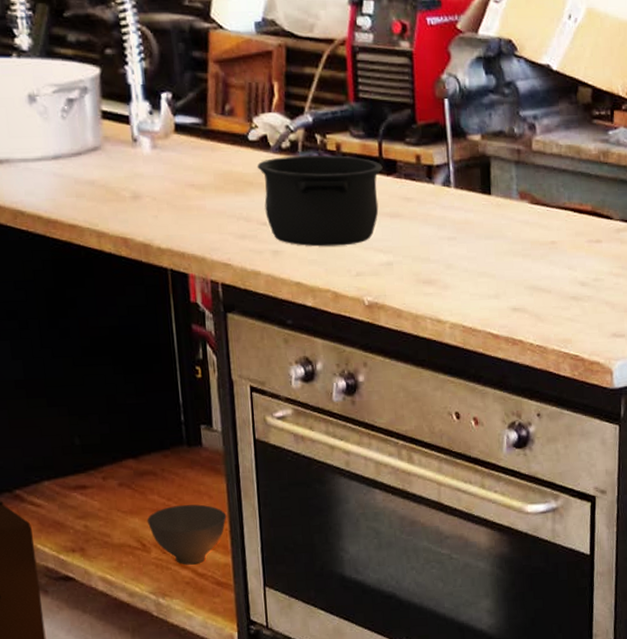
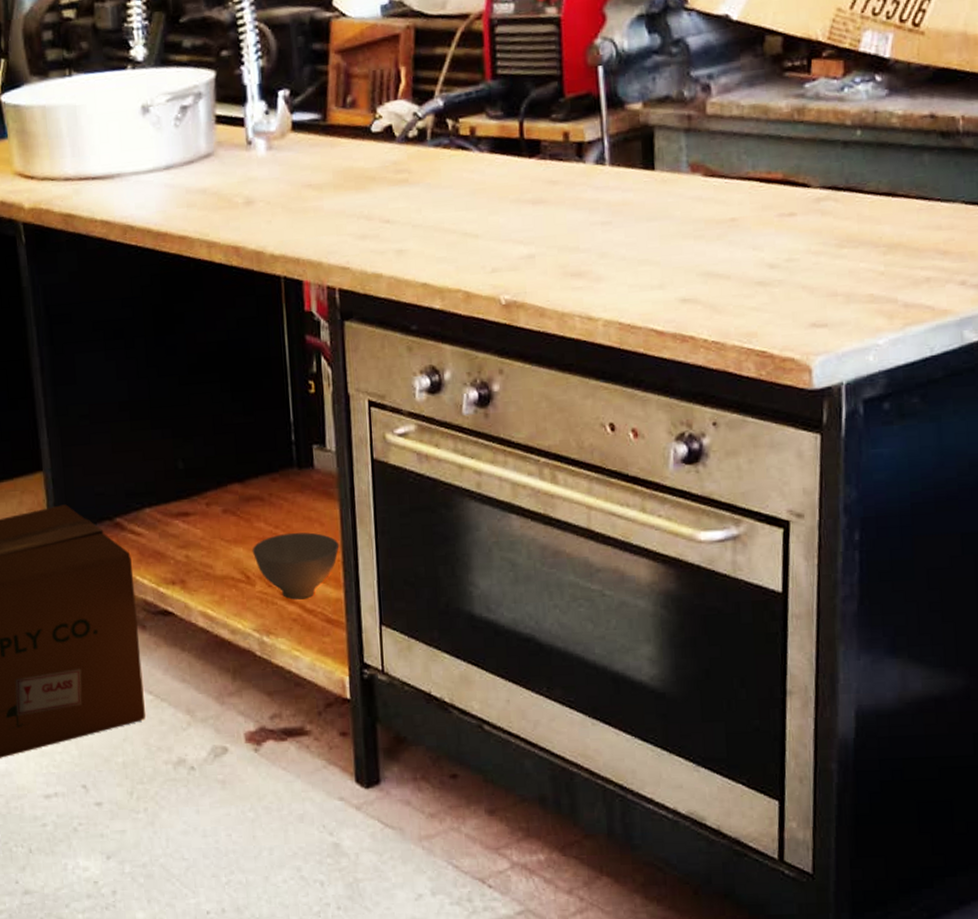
cooking pot: present [257,155,383,247] -> none [380,140,524,243]

